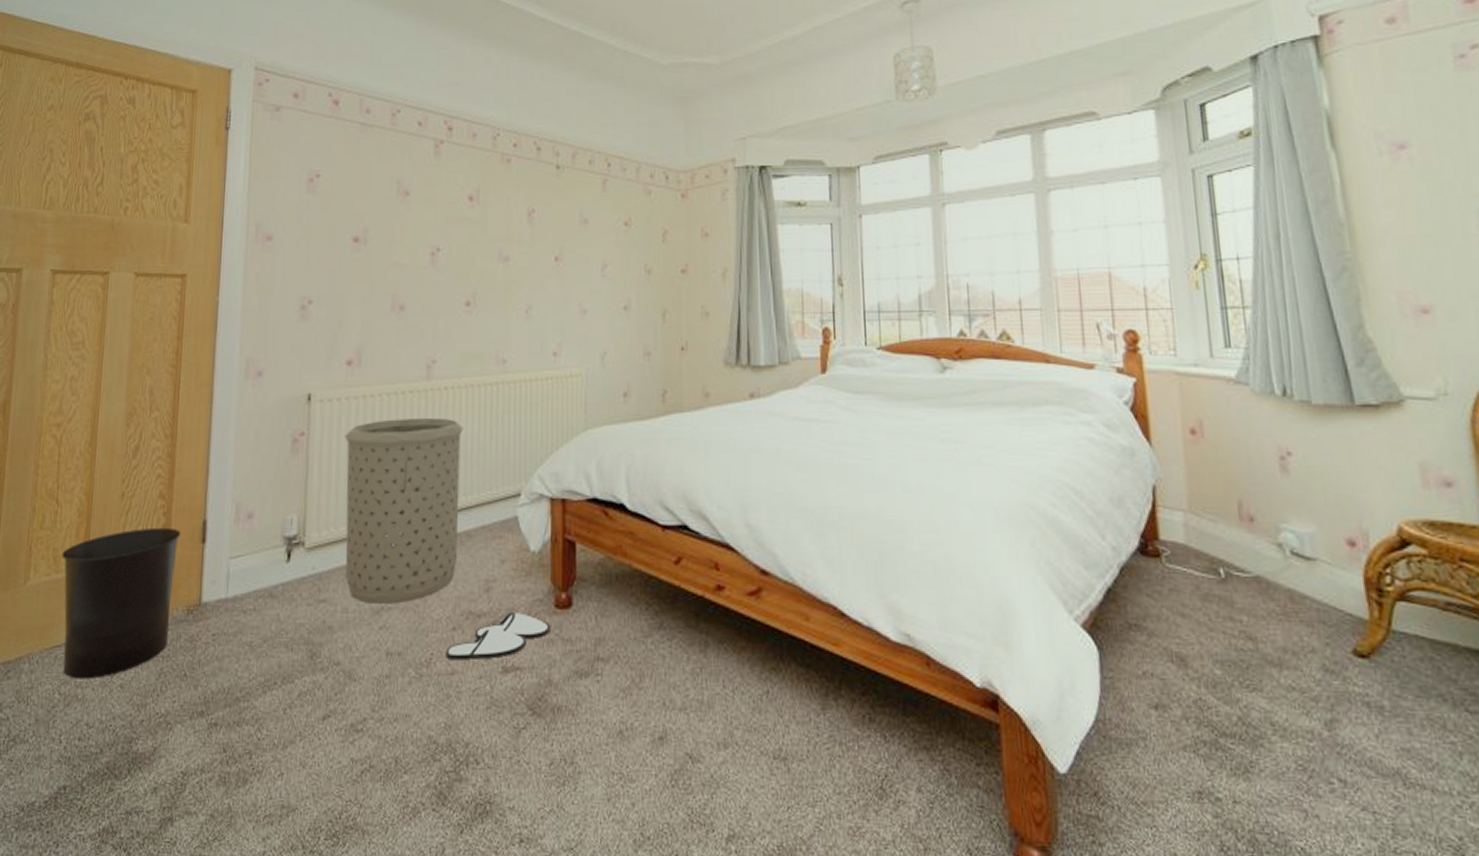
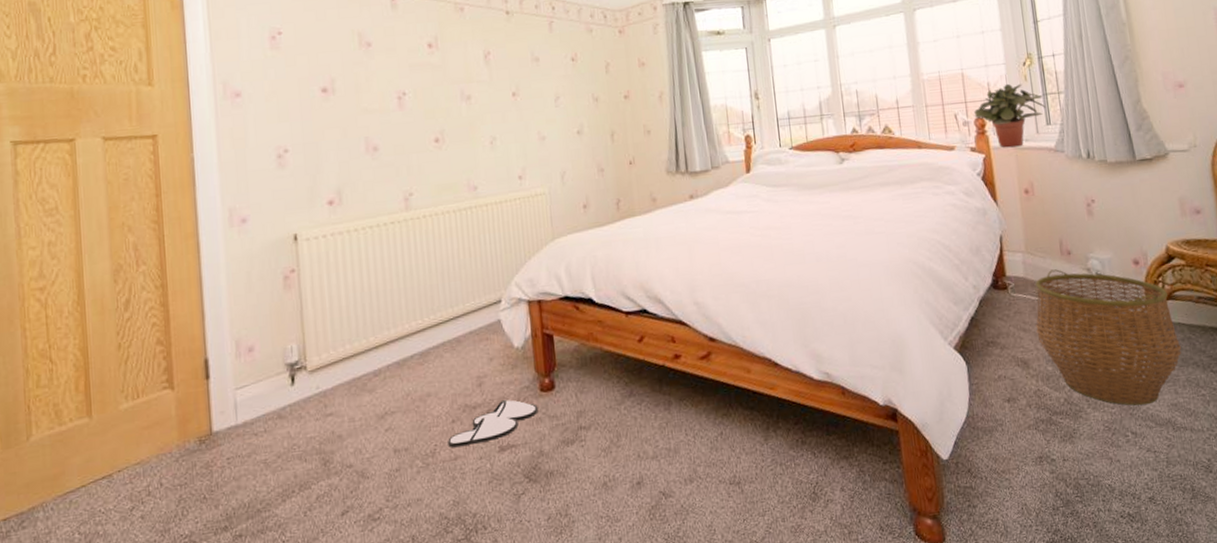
waste bin: present [61,527,181,679] -> none [63,369,184,518]
laundry basket: present [344,417,463,604] -> none [334,243,450,411]
potted plant: none [1123,290,1225,373] -> present [973,83,1046,148]
basket: none [1199,539,1419,742] -> present [1035,269,1182,406]

